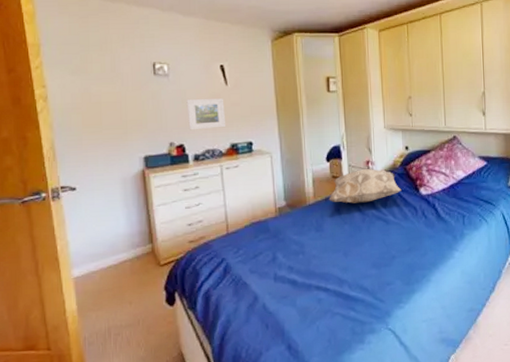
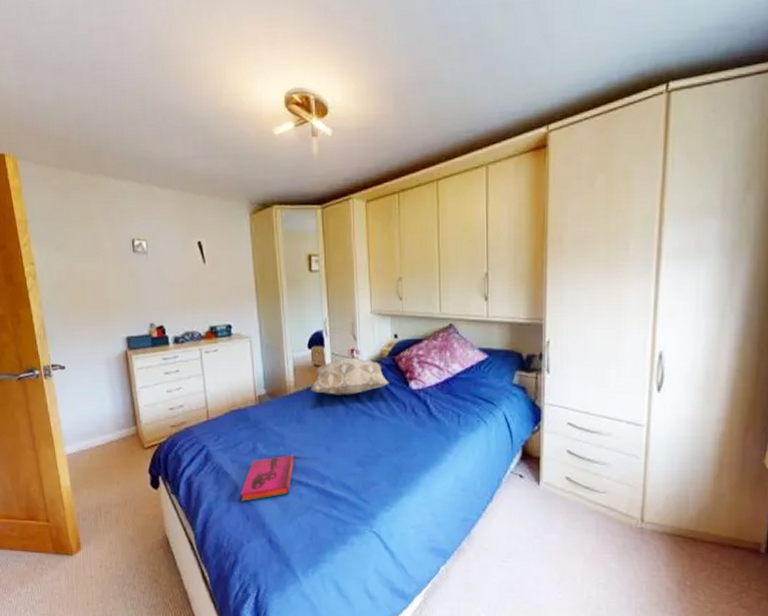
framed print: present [186,99,226,130] -> none [165,278,205,311]
hardback book: none [259,262,313,311] -> present [240,455,294,502]

